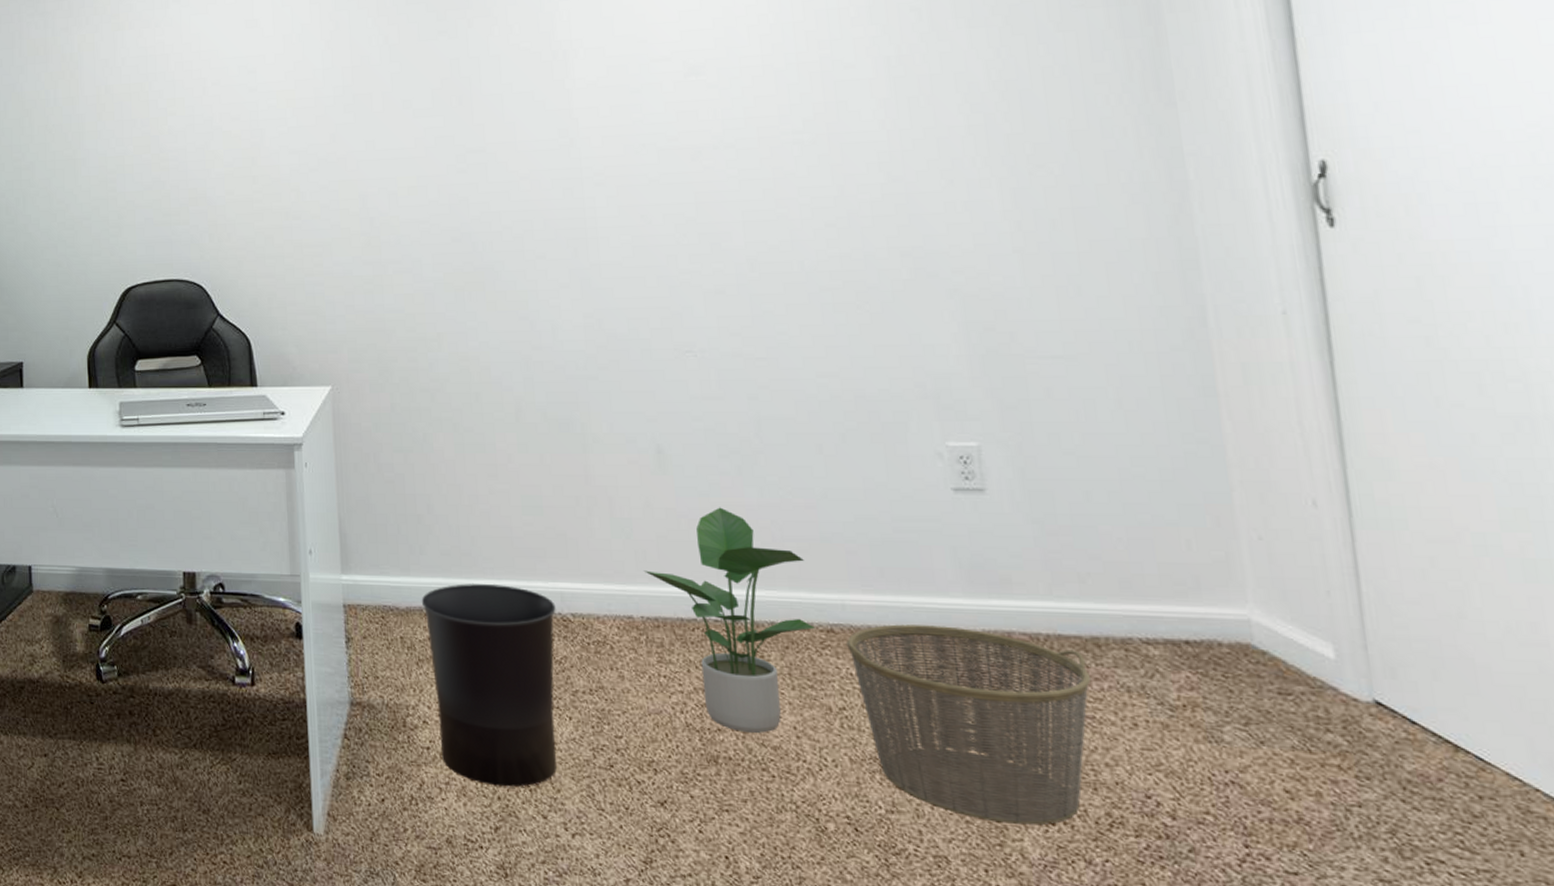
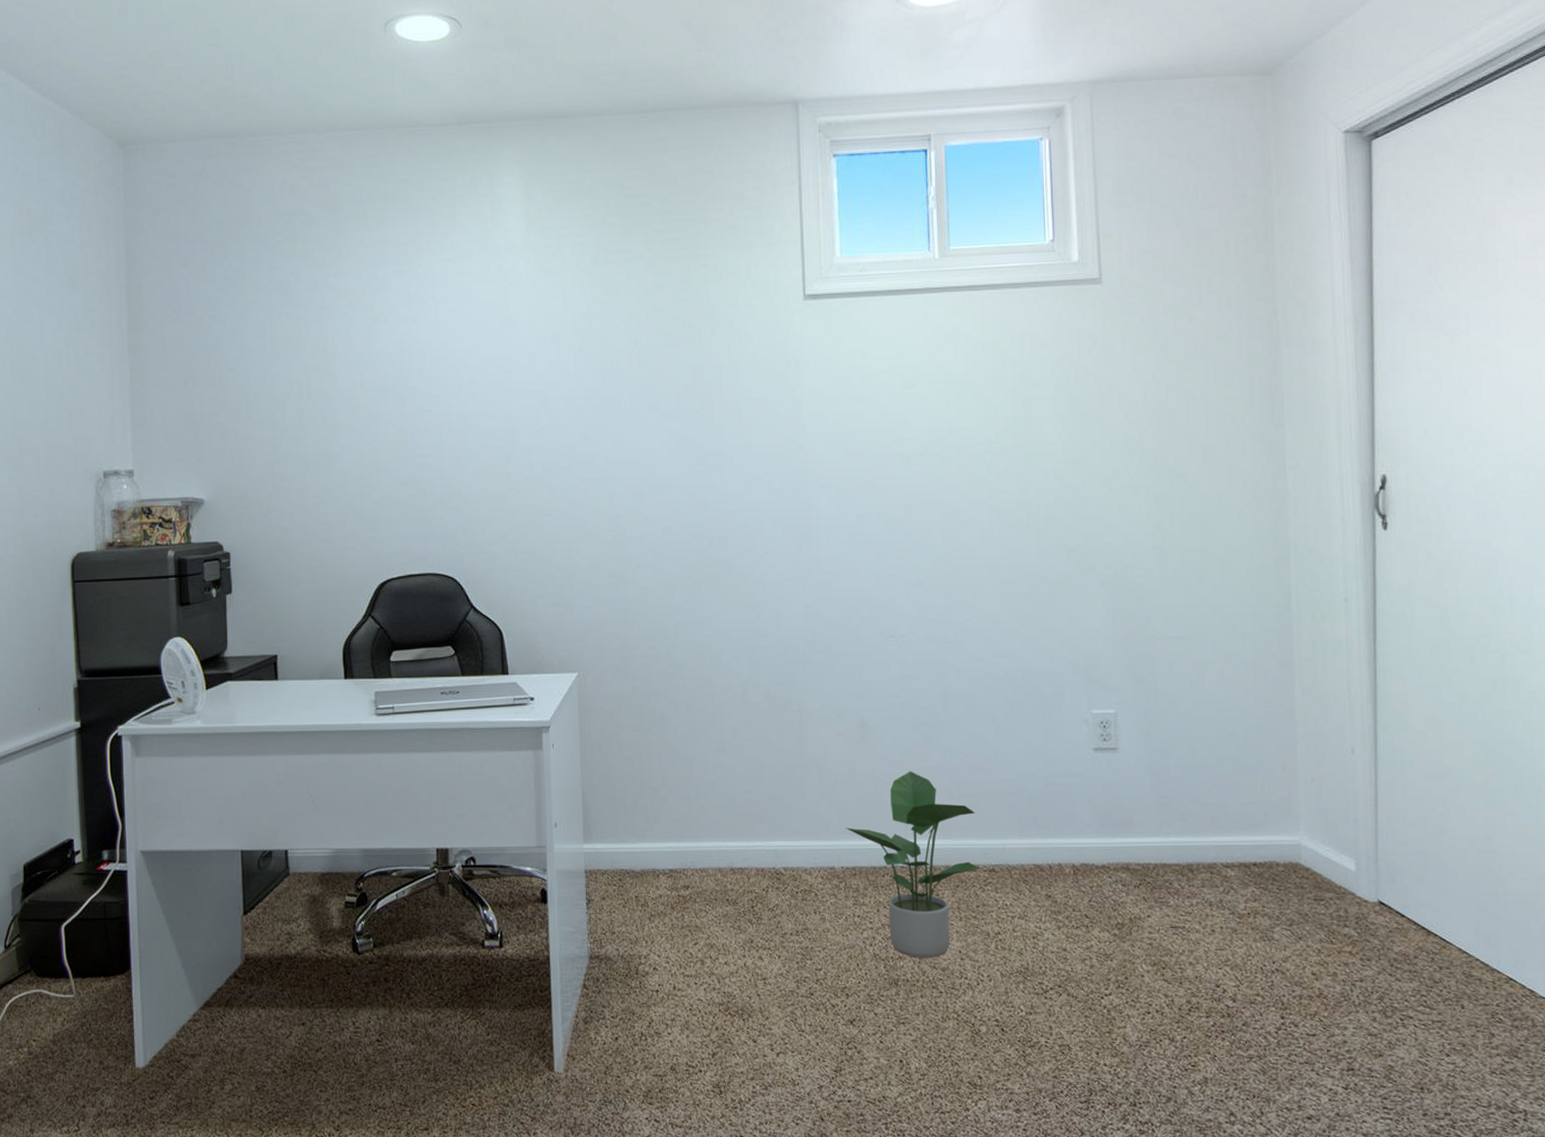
waste bin: present [421,584,557,787] -> none [654,846,771,1019]
basket: present [845,624,1092,825] -> none [1003,861,1185,1015]

